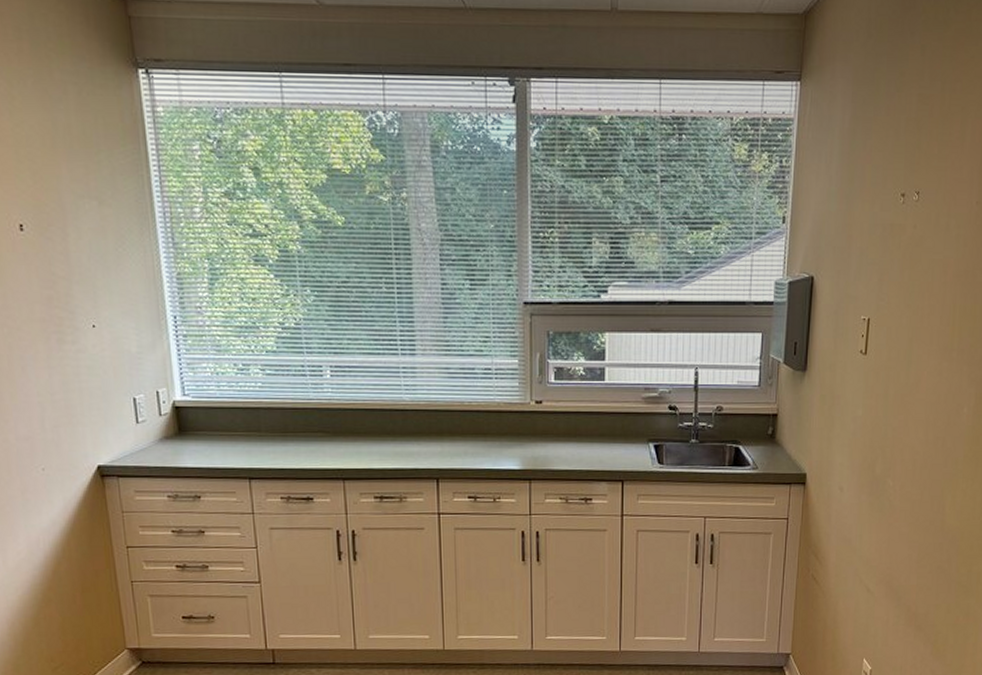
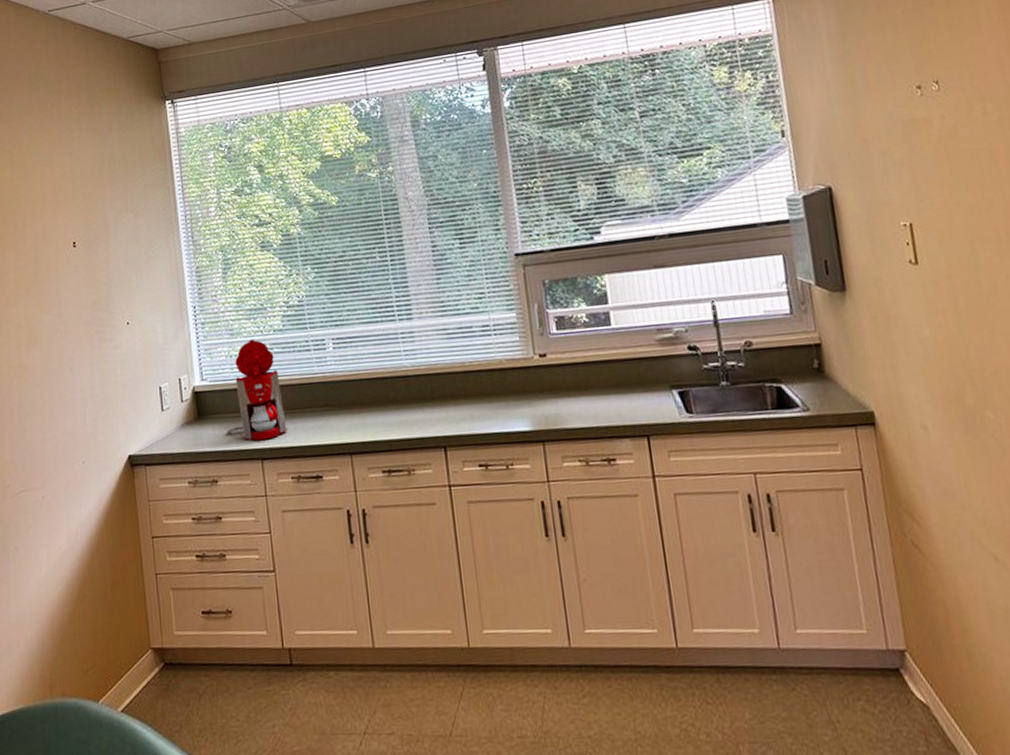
coffee maker: none [211,357,278,461] -> present [227,338,287,441]

